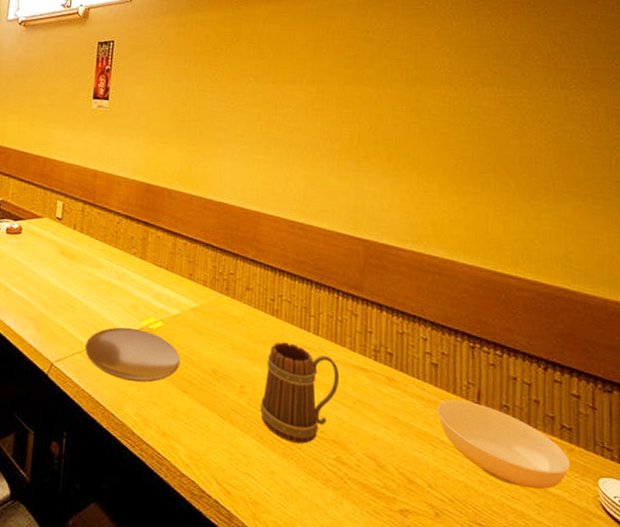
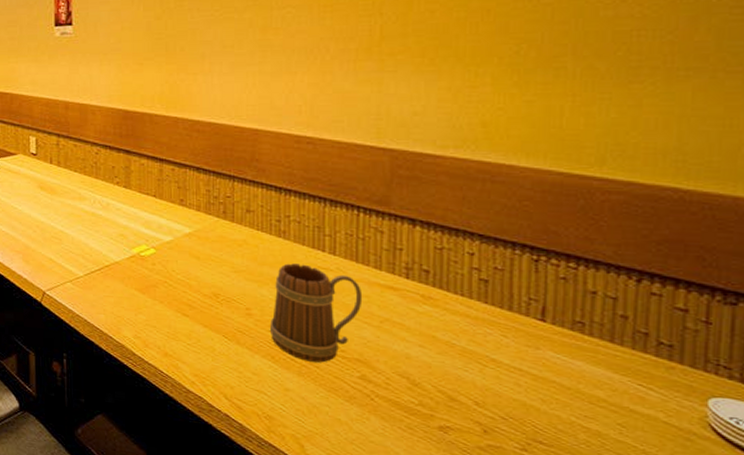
plate: present [85,327,181,383] -> none [76,255,178,308]
bowl: present [437,399,571,490] -> none [487,316,670,409]

